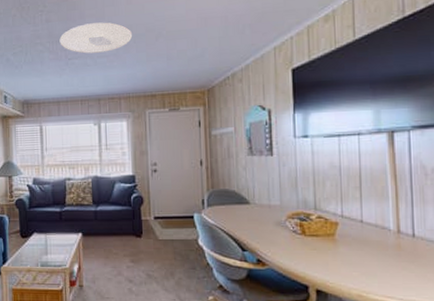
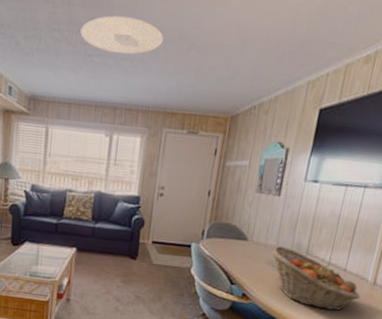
fruit basket: none [276,205,387,267] -> present [270,246,361,311]

